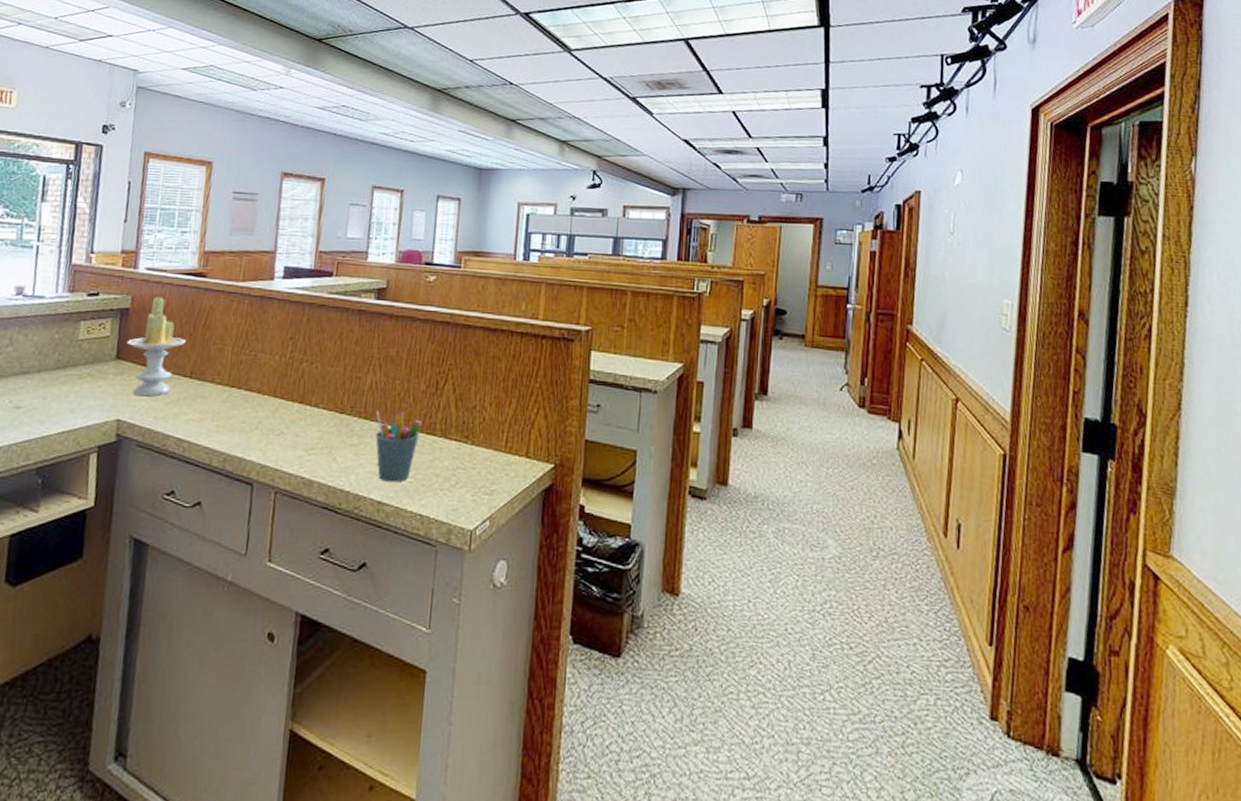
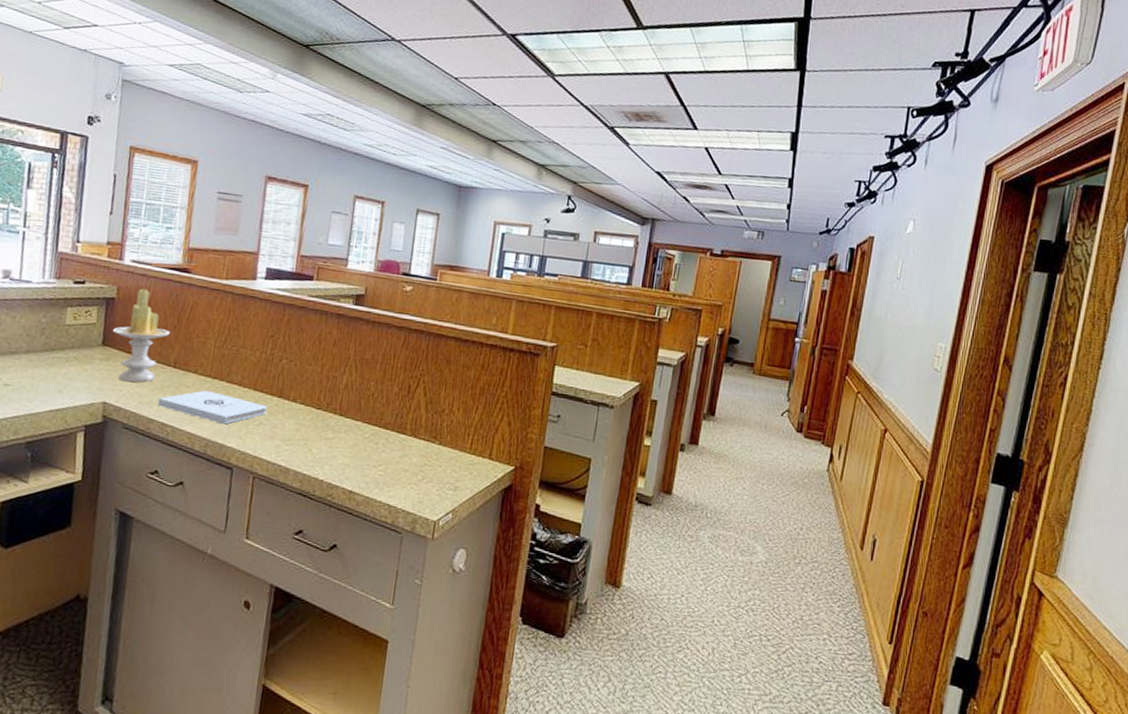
notepad: none [173,401,289,436] -> present [157,390,268,425]
pen holder: present [375,411,422,483] -> none [349,409,394,475]

